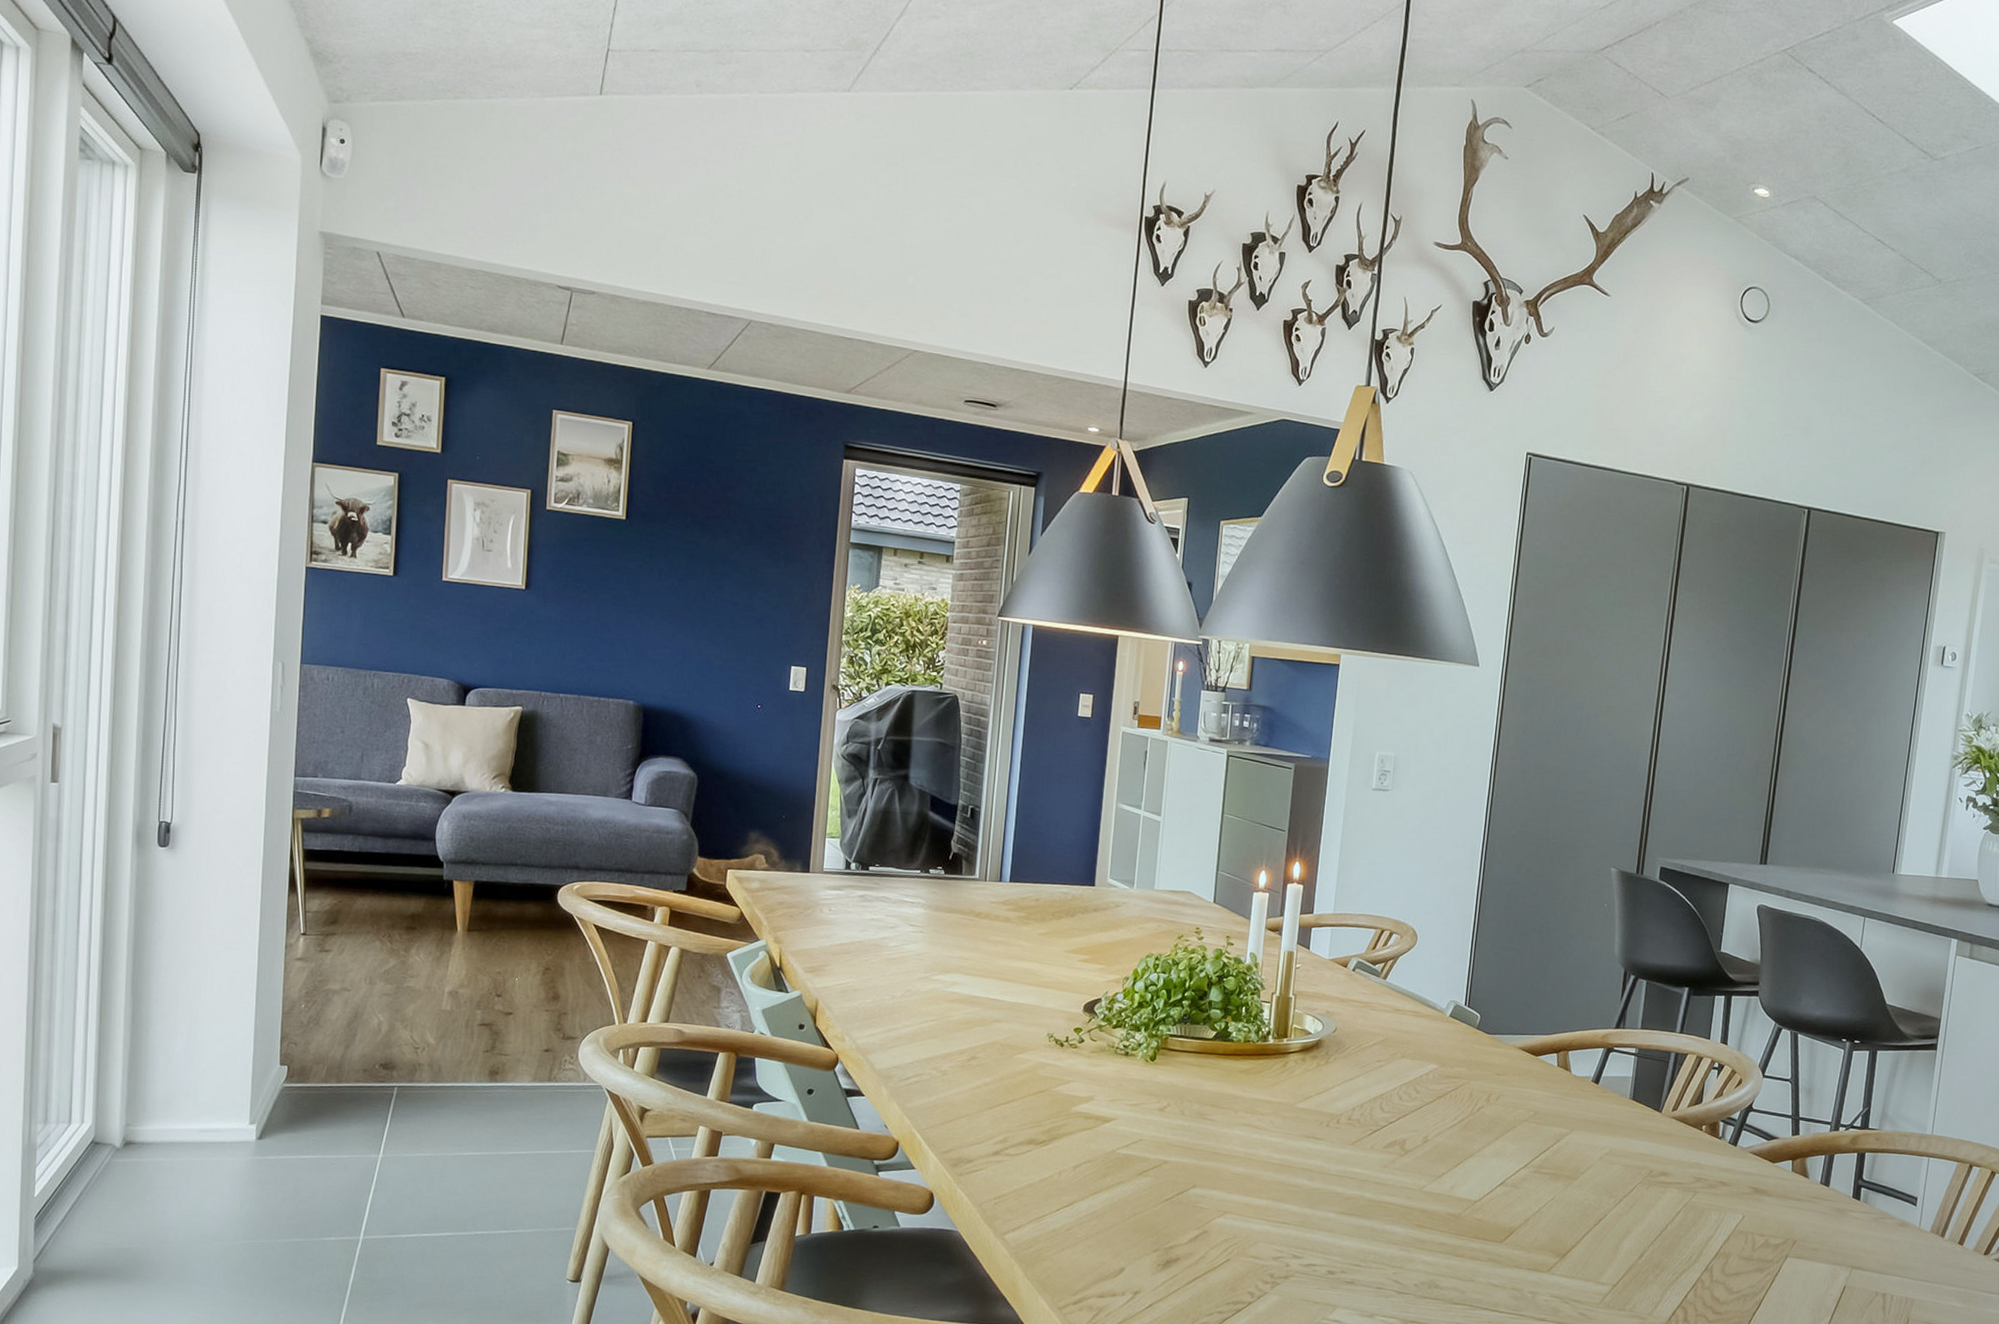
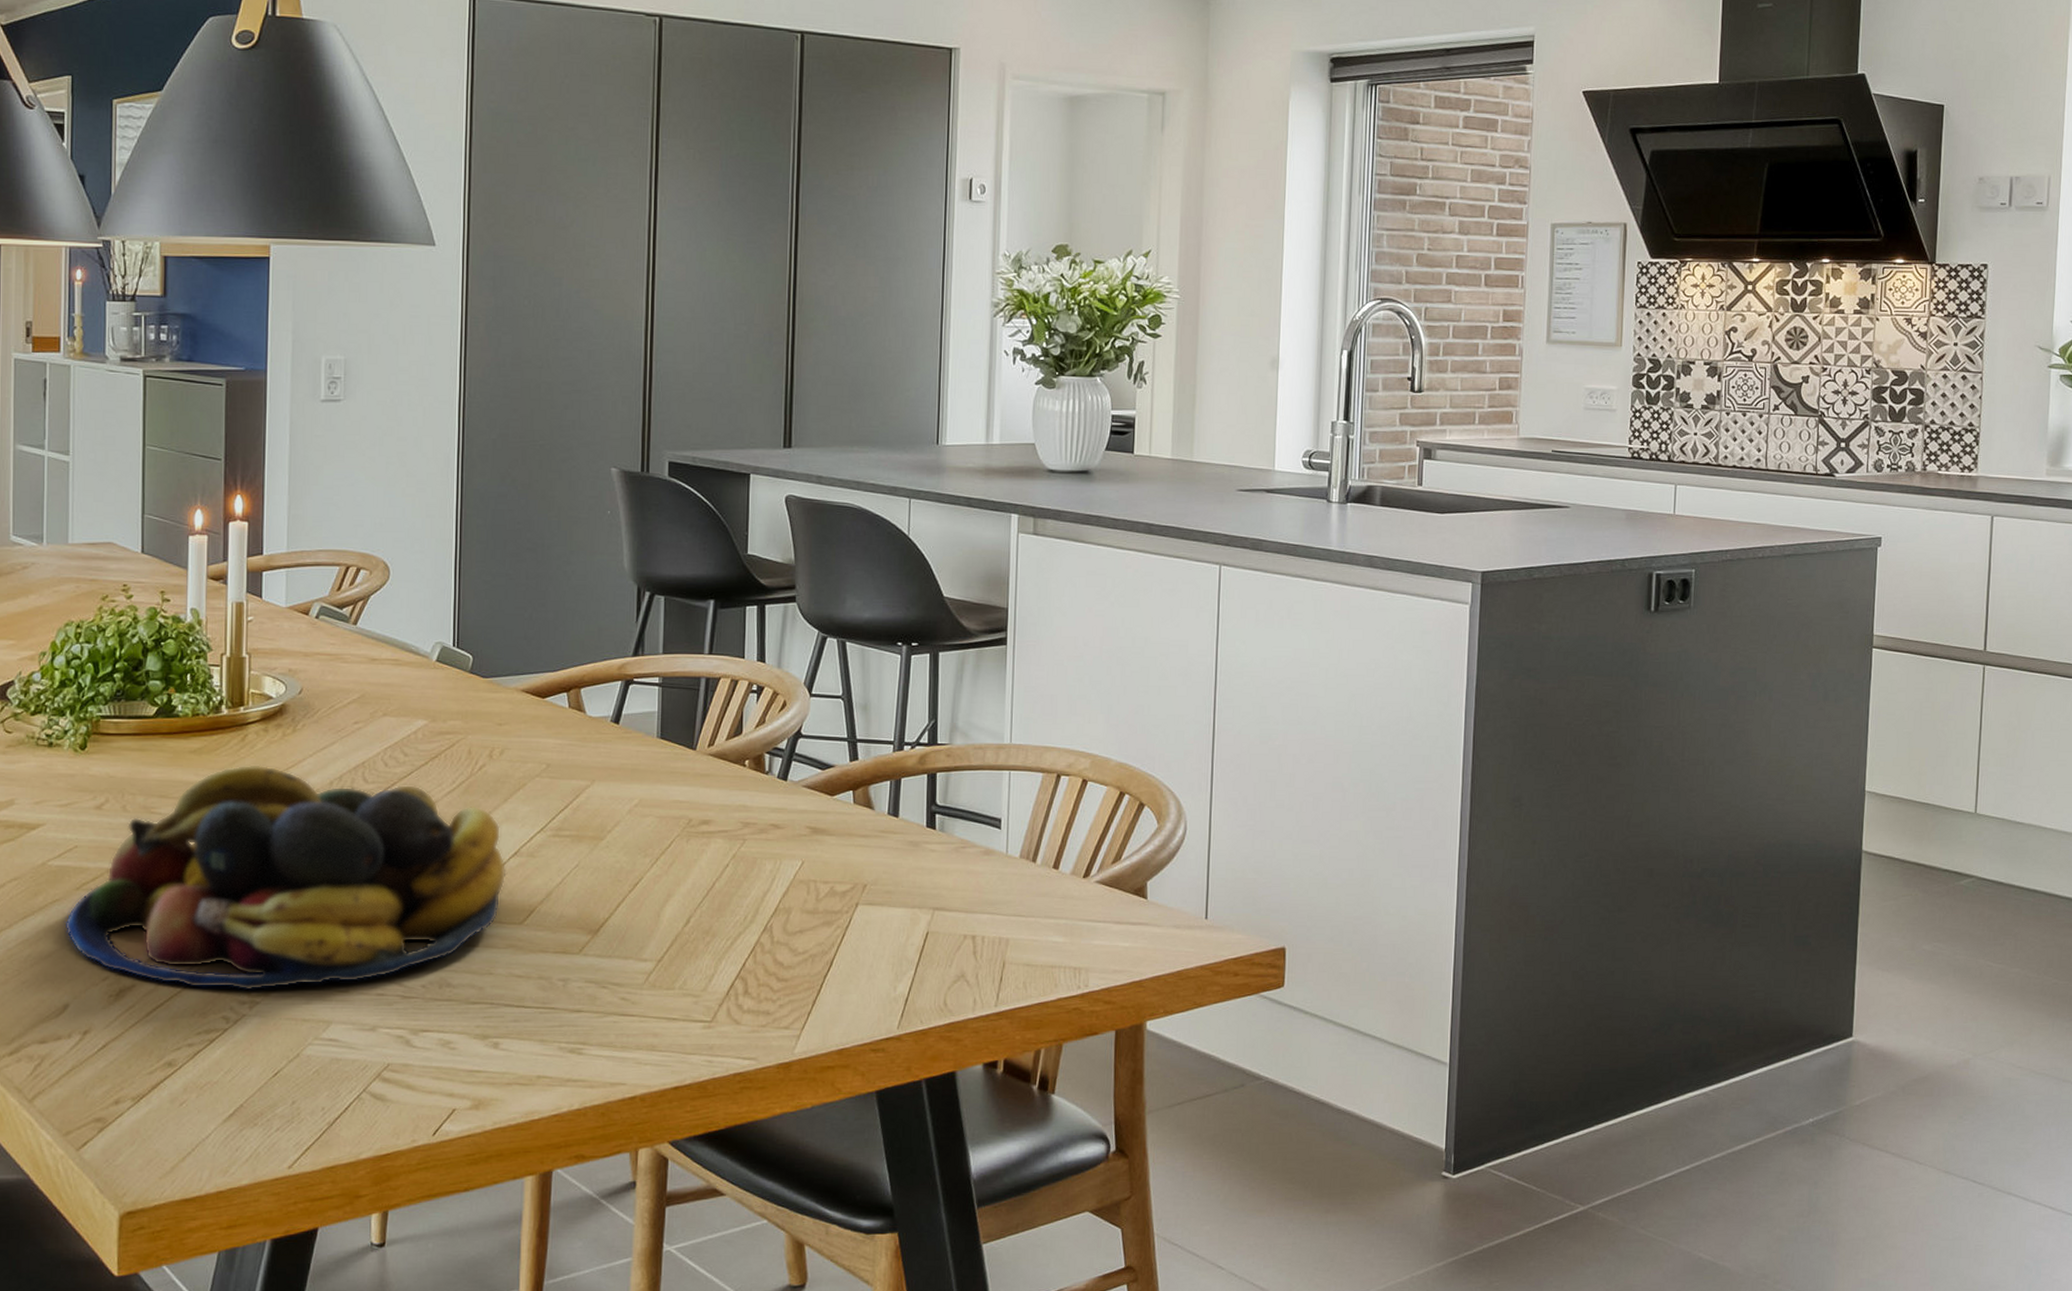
fruit bowl: none [1126,1086,1494,1276] -> present [64,765,507,991]

